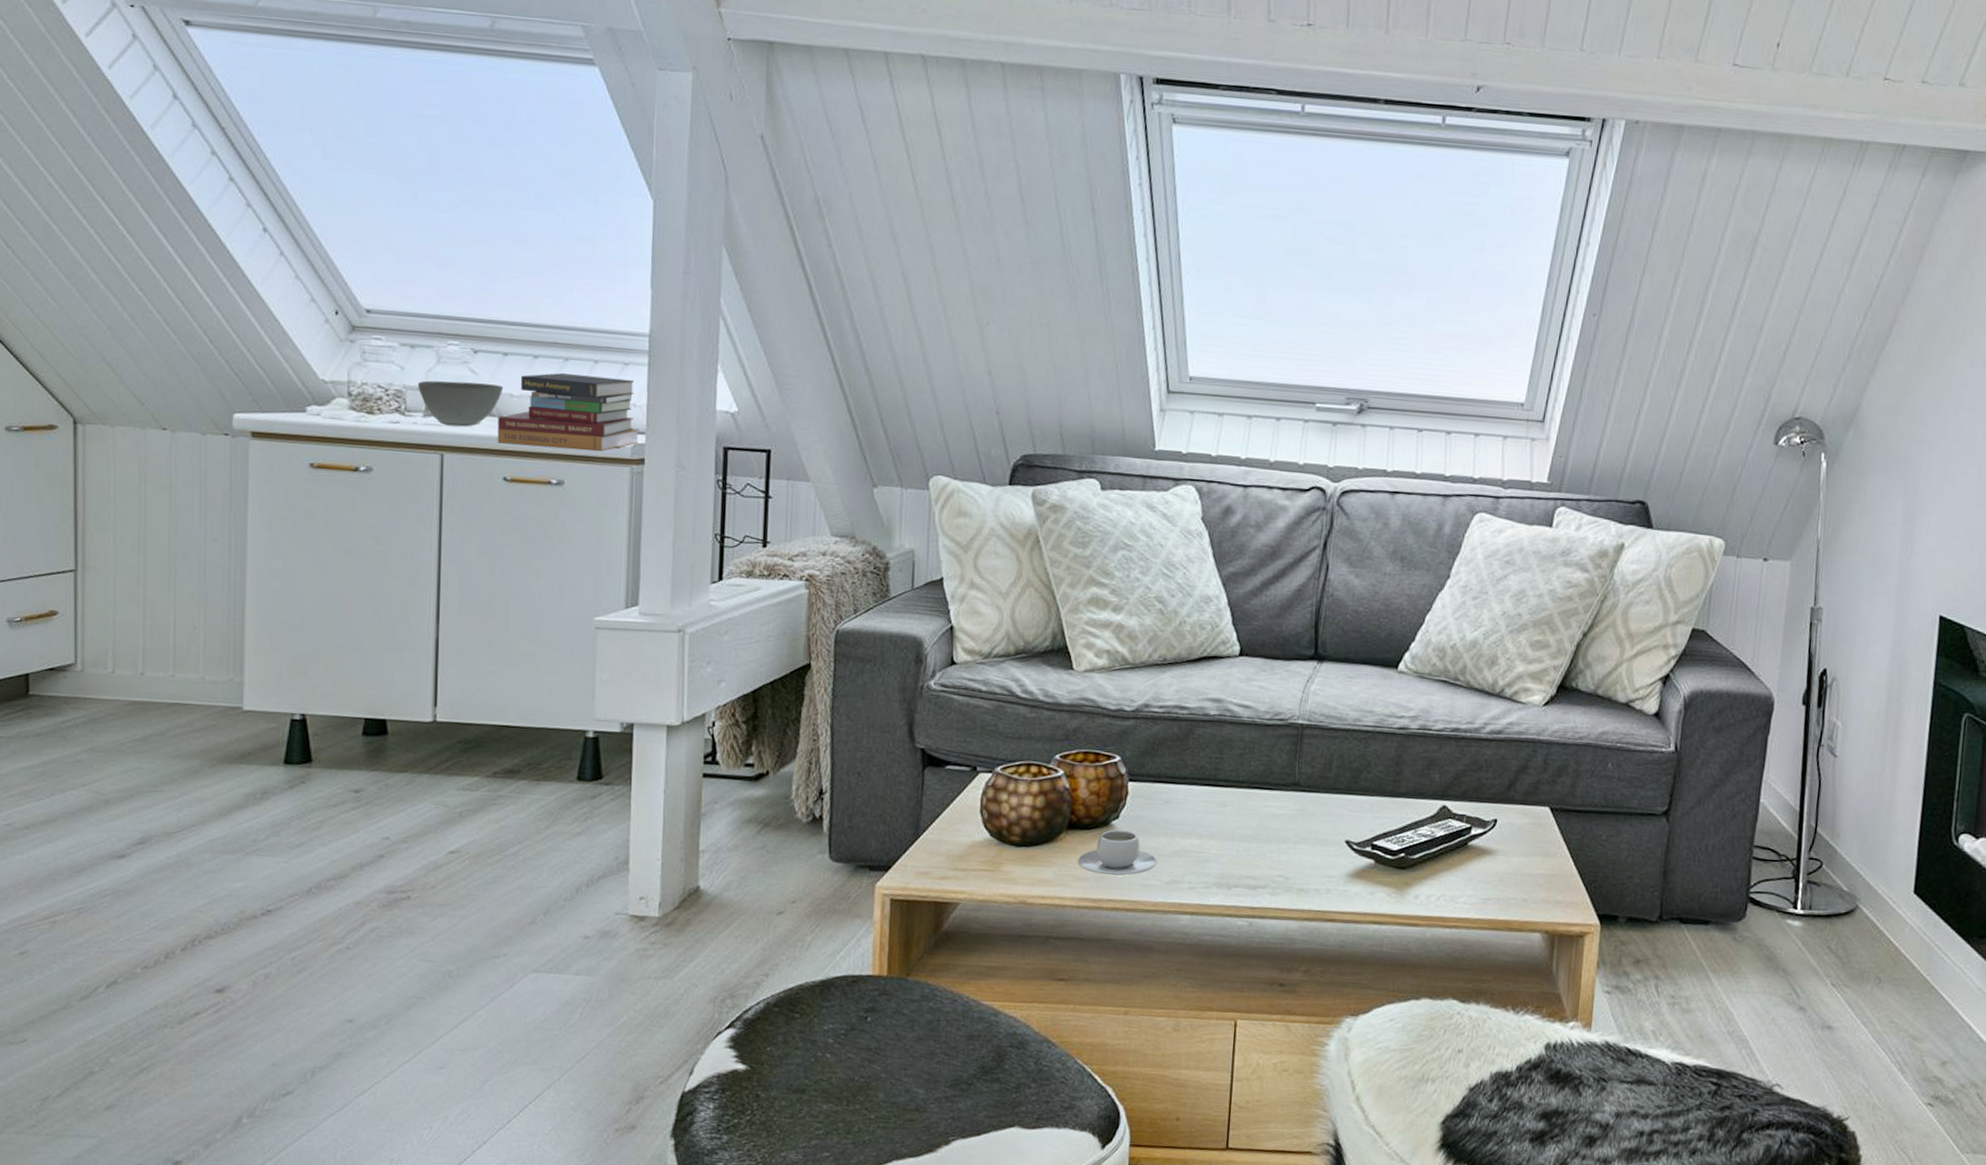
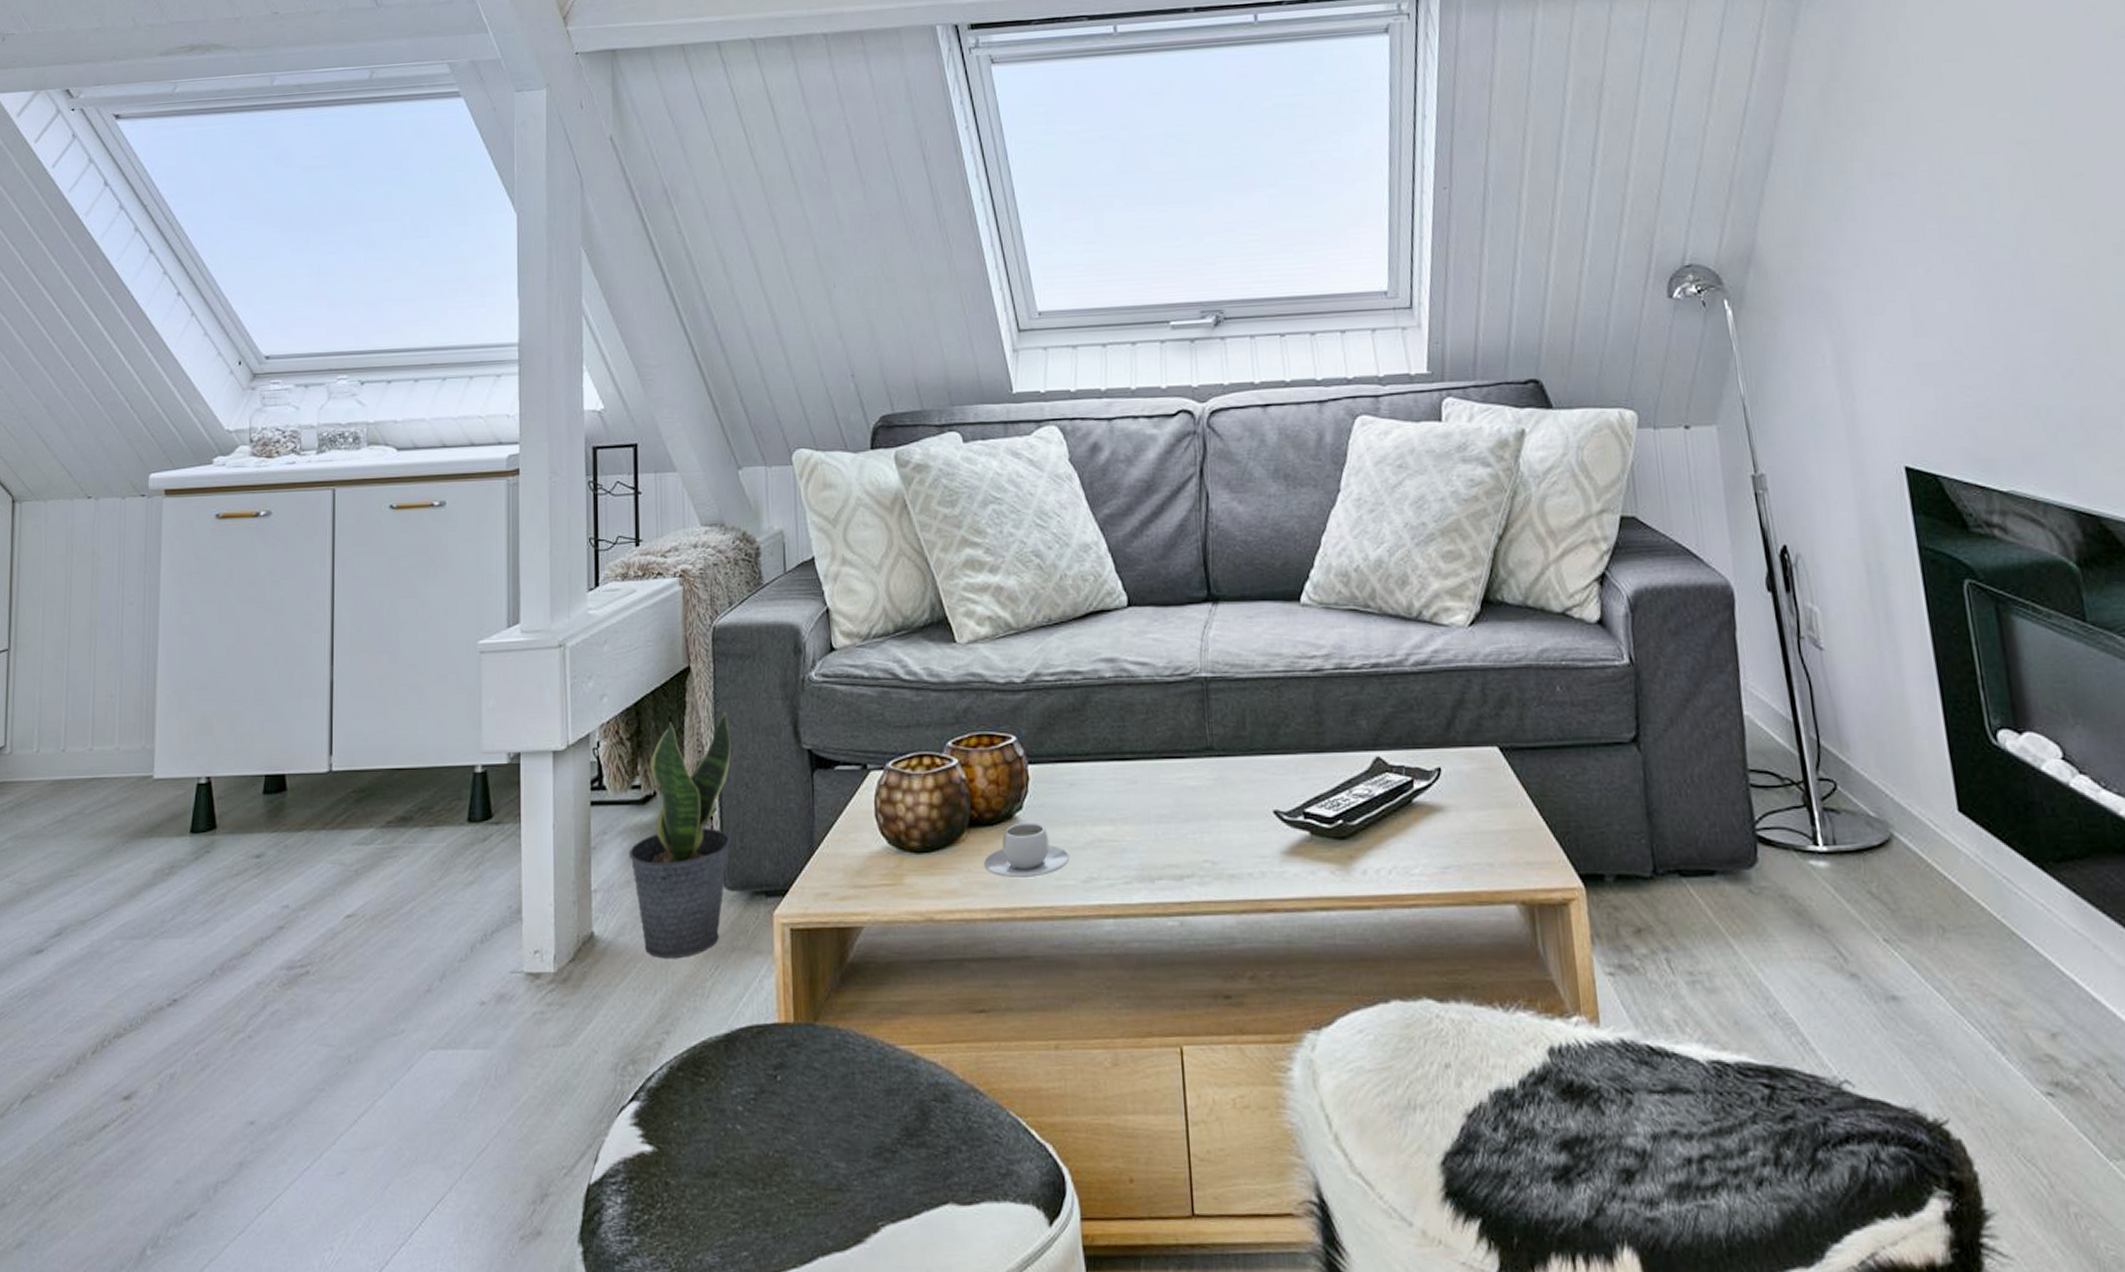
bowl: present [417,380,503,427] -> none [311,413,387,460]
books: present [497,373,639,452] -> none [383,391,513,471]
potted plant: none [738,707,846,915] -> present [628,711,731,959]

